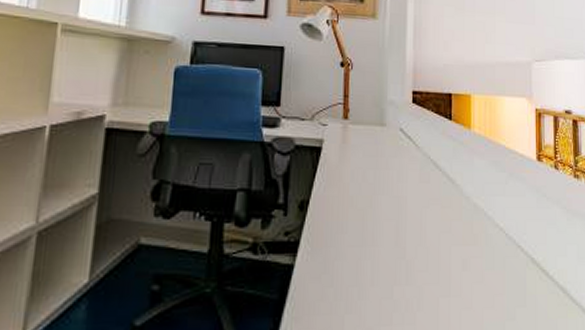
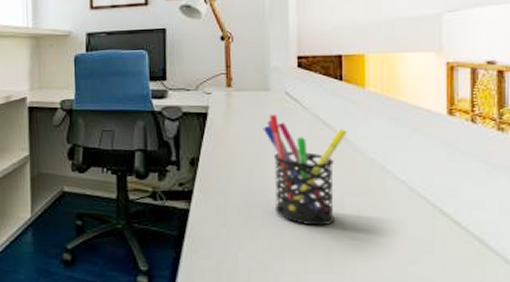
pen holder: none [377,152,455,281] -> present [263,114,347,226]

